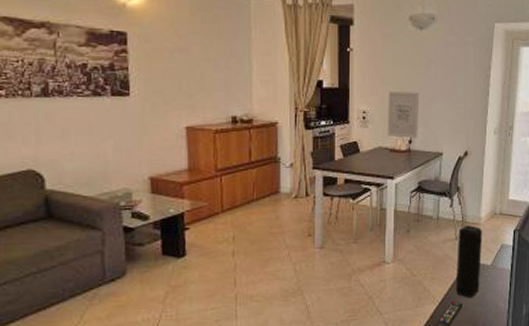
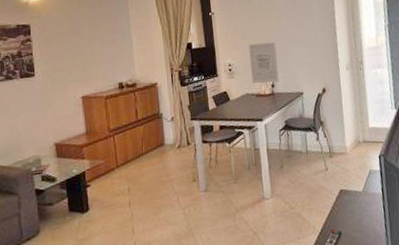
speaker: present [455,225,483,298] -> none [327,155,356,225]

